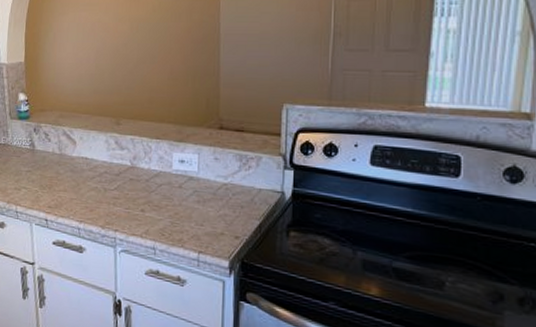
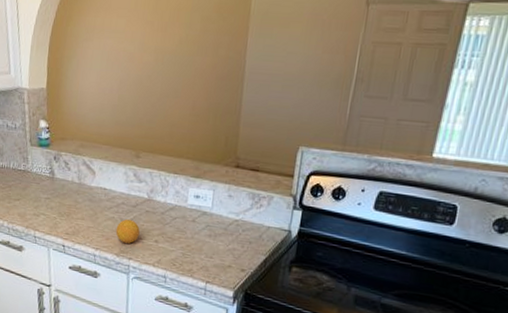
fruit: none [99,188,125,214] -> present [115,218,140,244]

